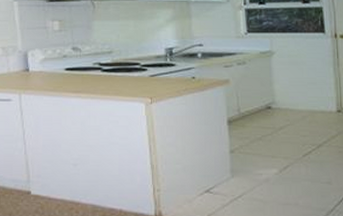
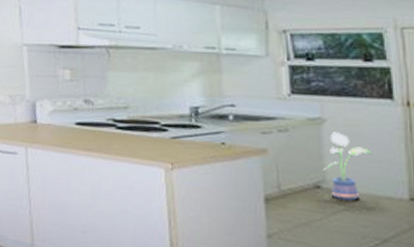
potted plant: none [272,62,310,117] -> present [322,132,372,202]

